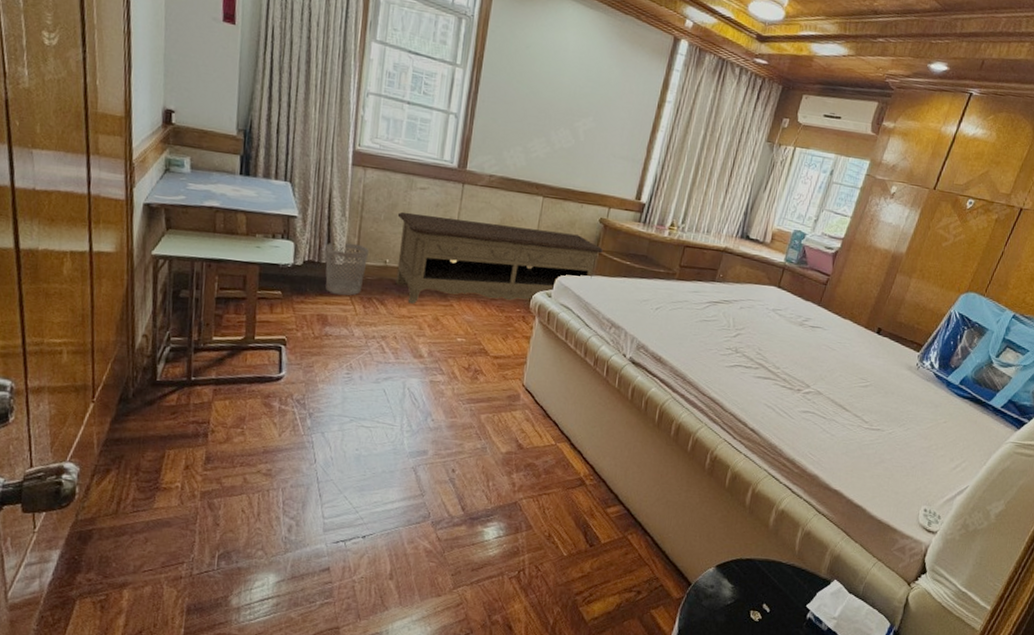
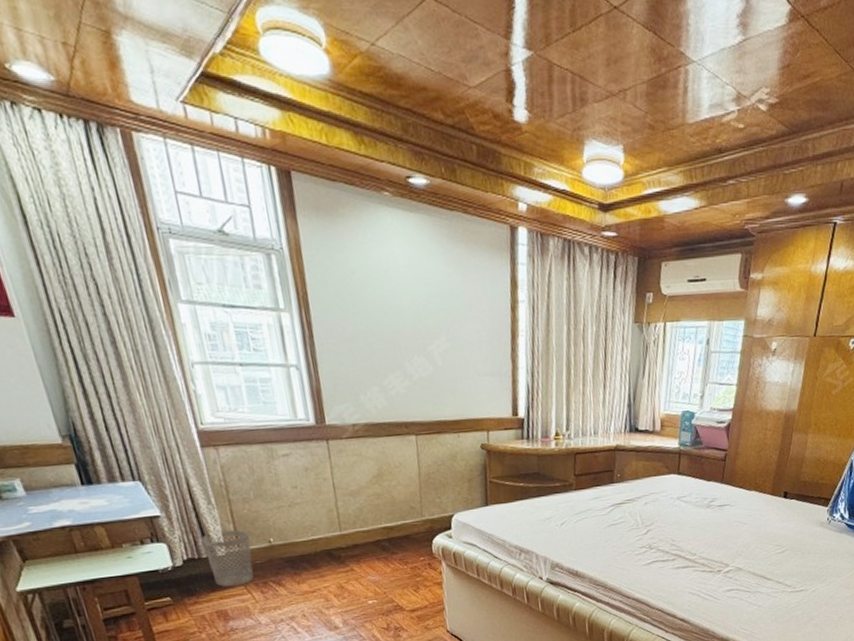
media console: present [395,211,603,304] -> none [266,467,493,578]

